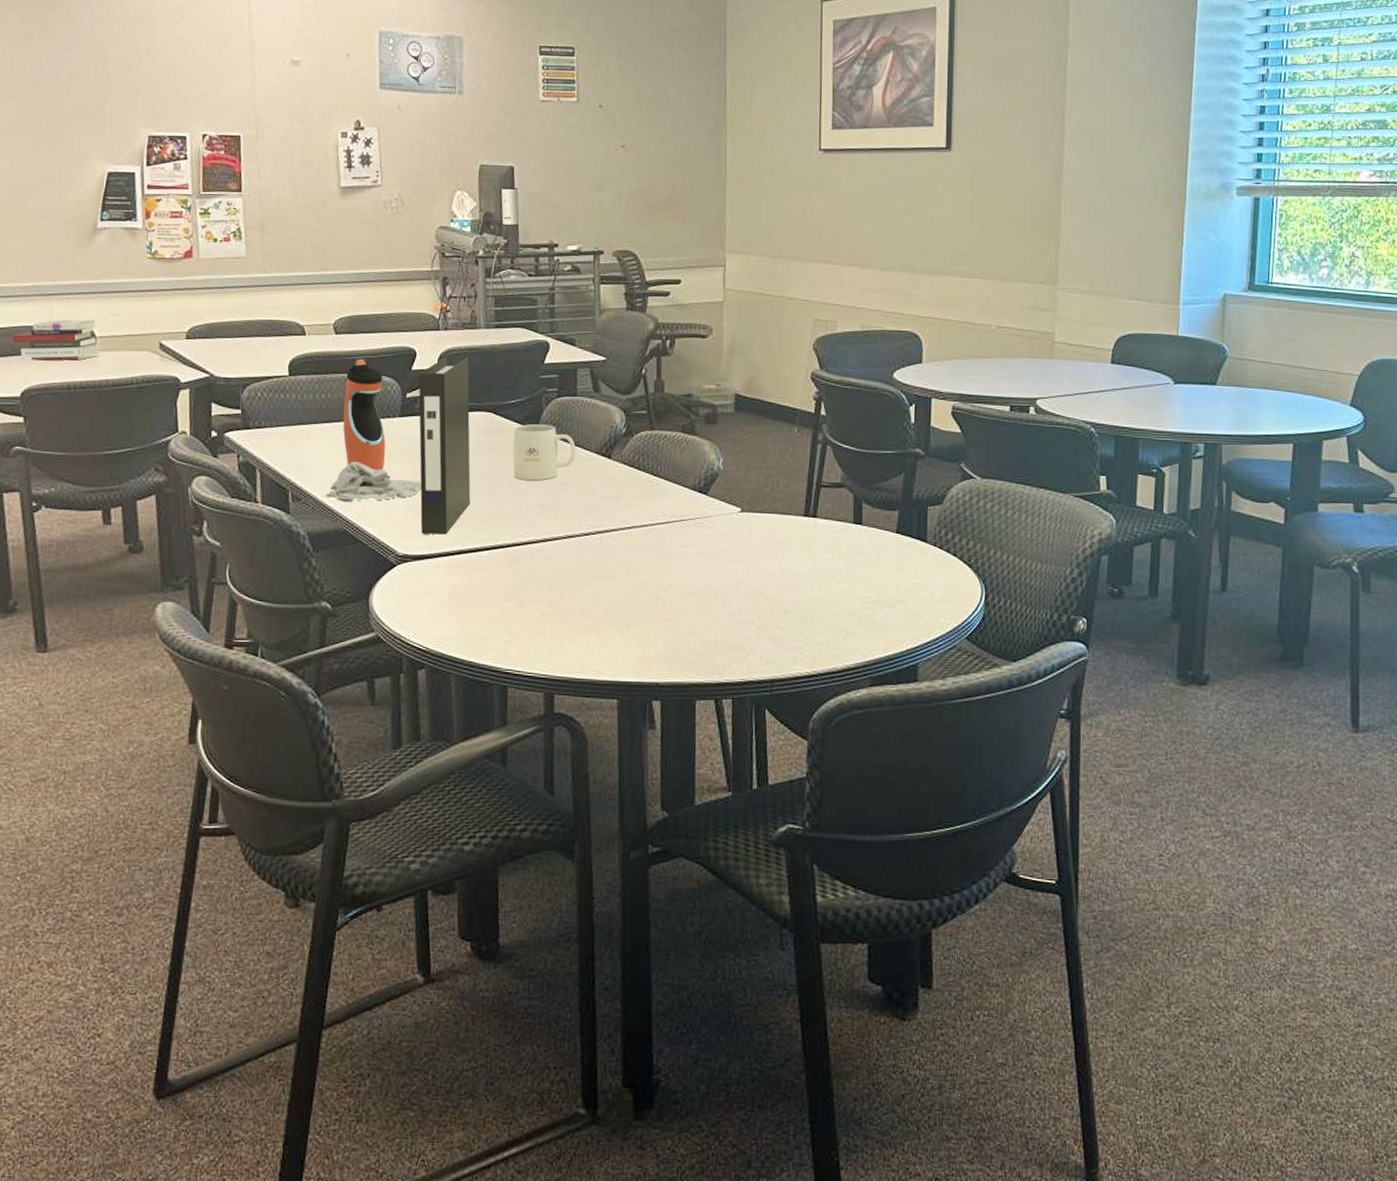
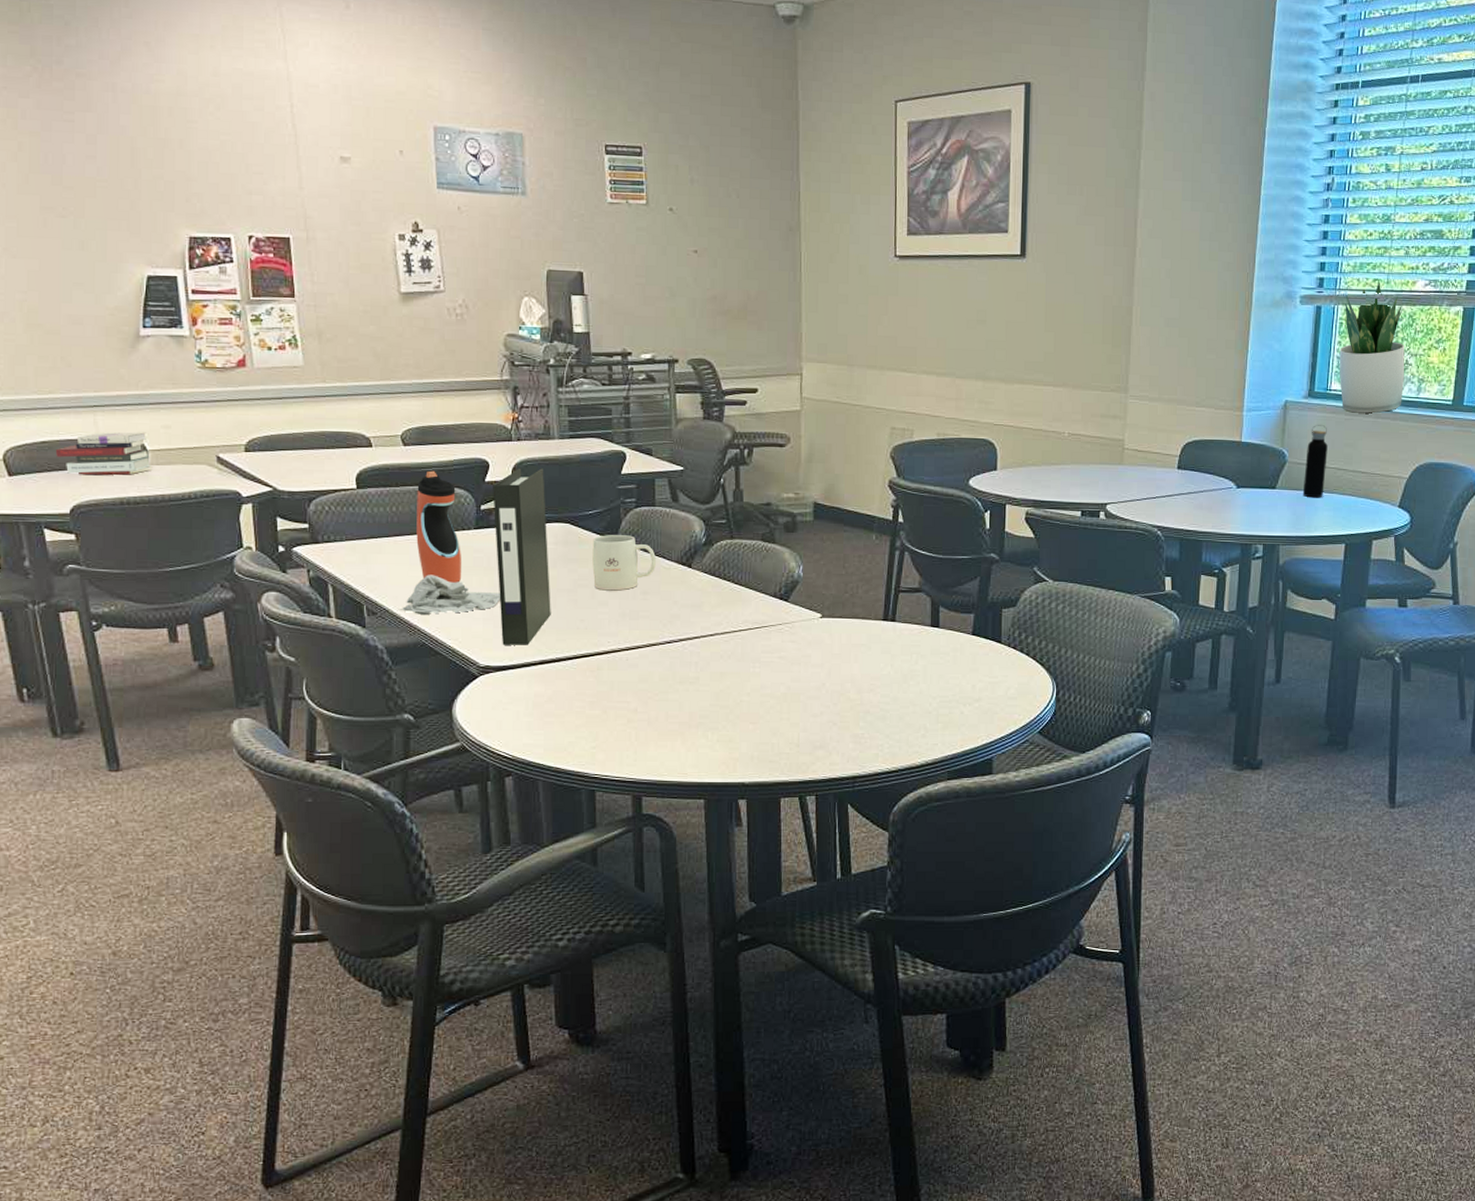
water bottle: none [1245,318,1271,395] -> present [1302,424,1328,498]
planter: none [1280,173,1351,308] -> present [1339,282,1405,414]

